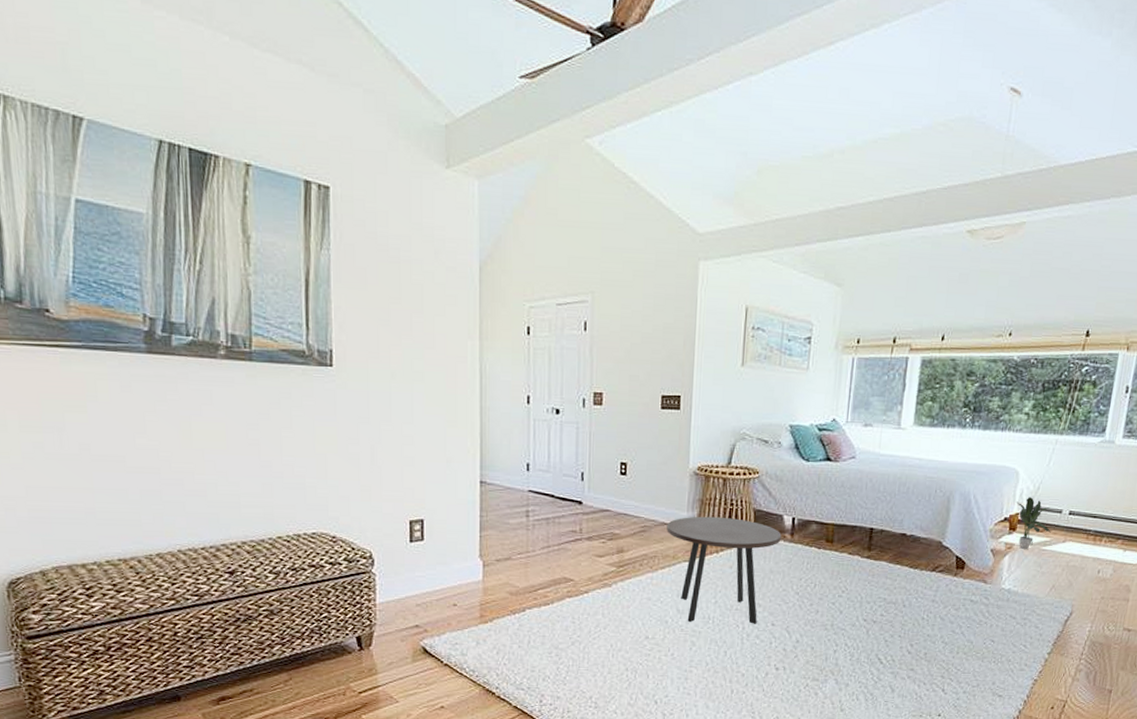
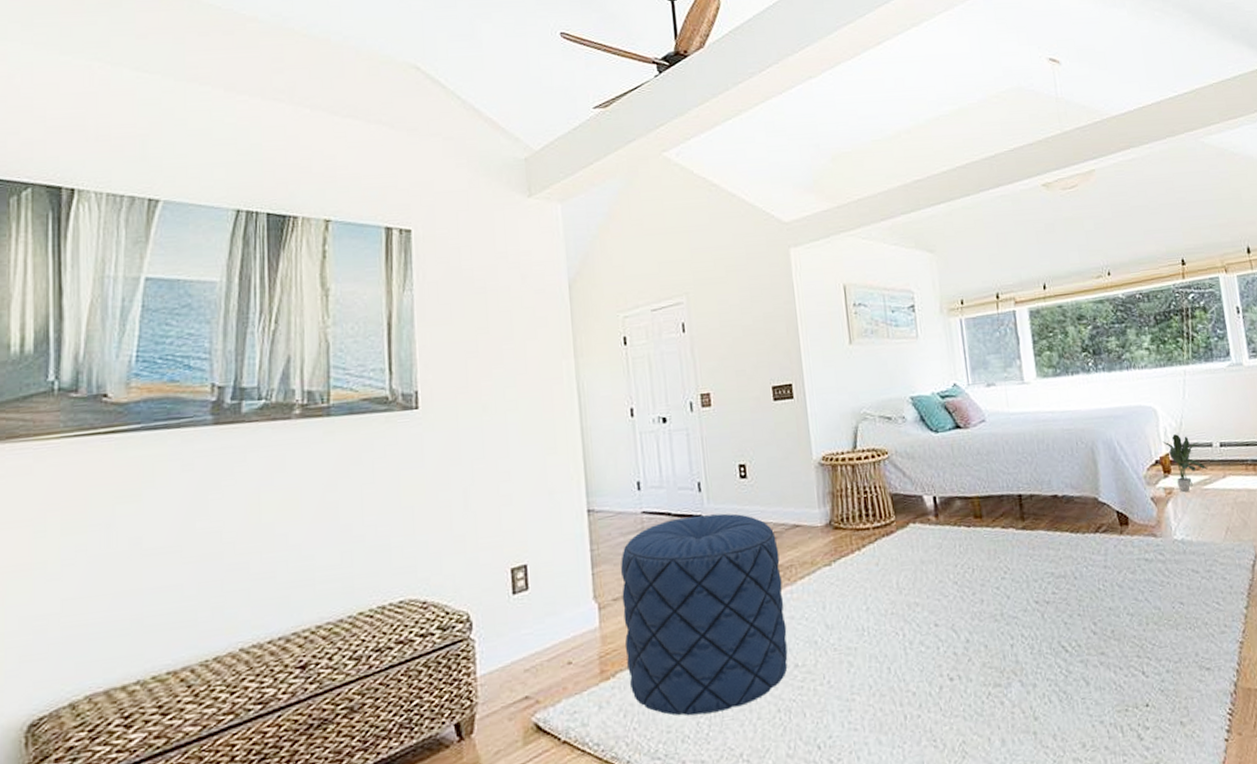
pouf: none [502,500,646,662] -> present [621,513,788,716]
side table: present [667,516,782,624] -> none [799,507,926,638]

